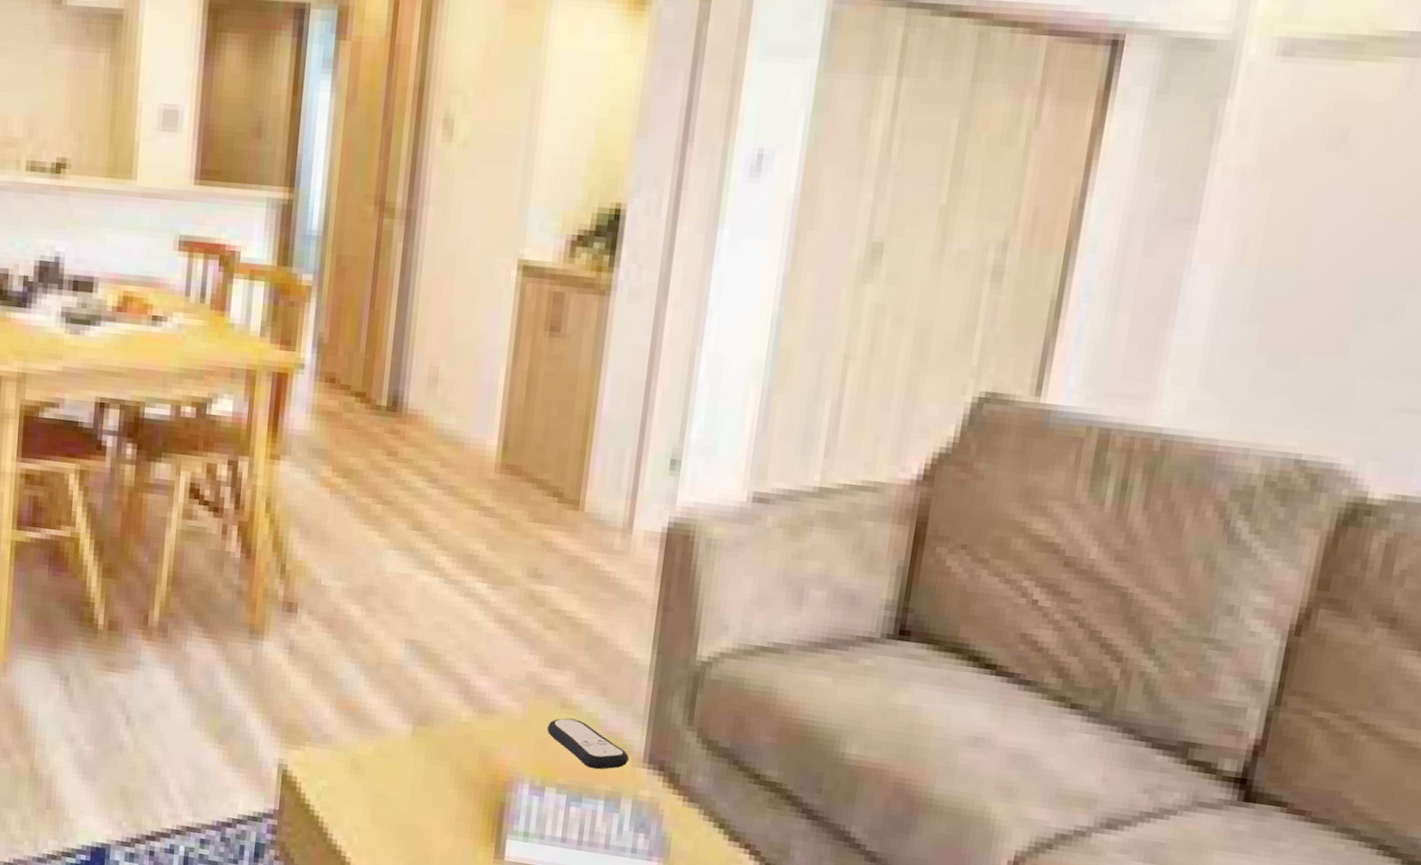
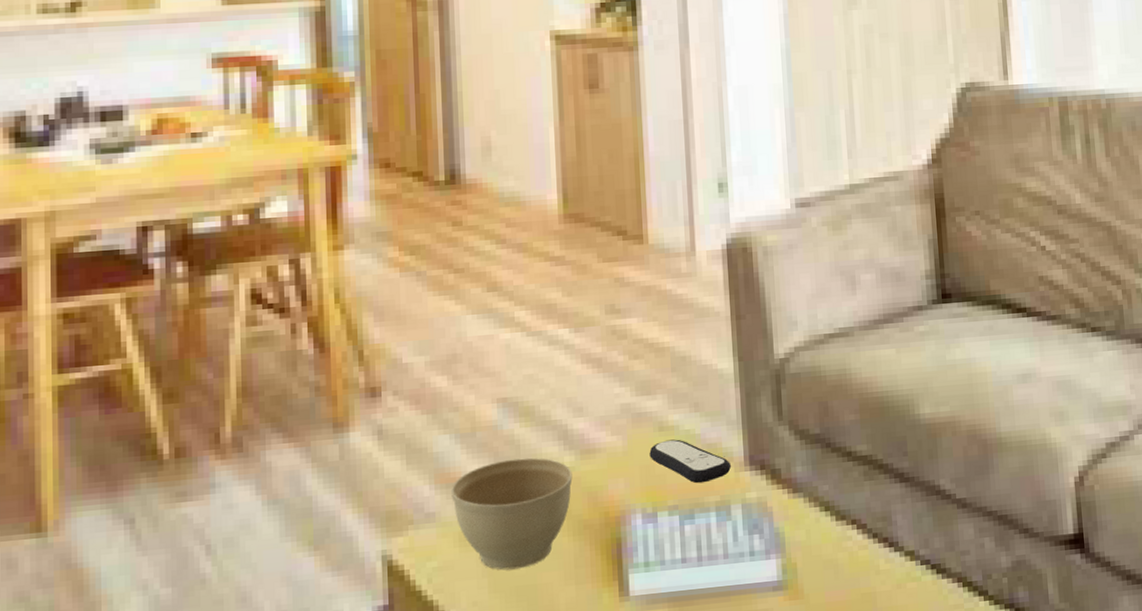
planter bowl: none [349,700,468,808] -> present [451,457,573,570]

